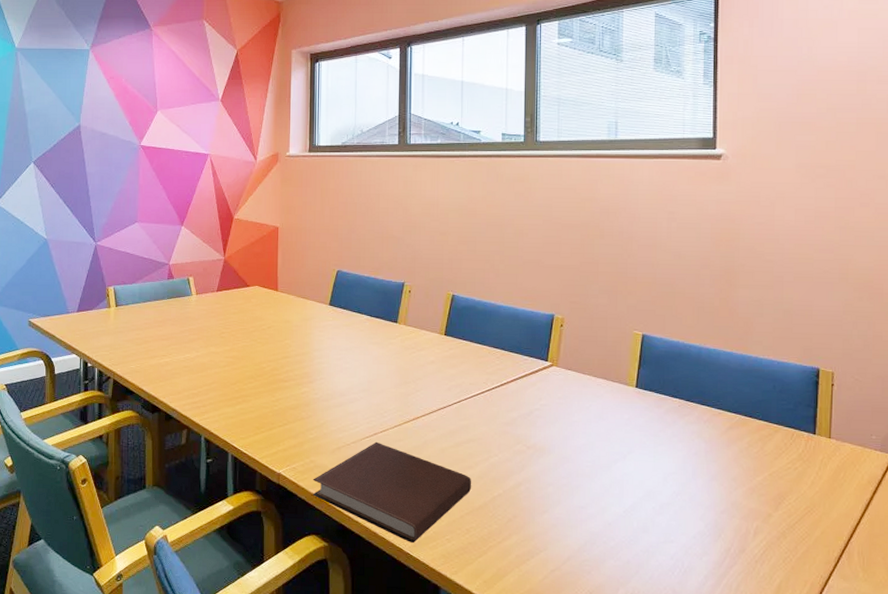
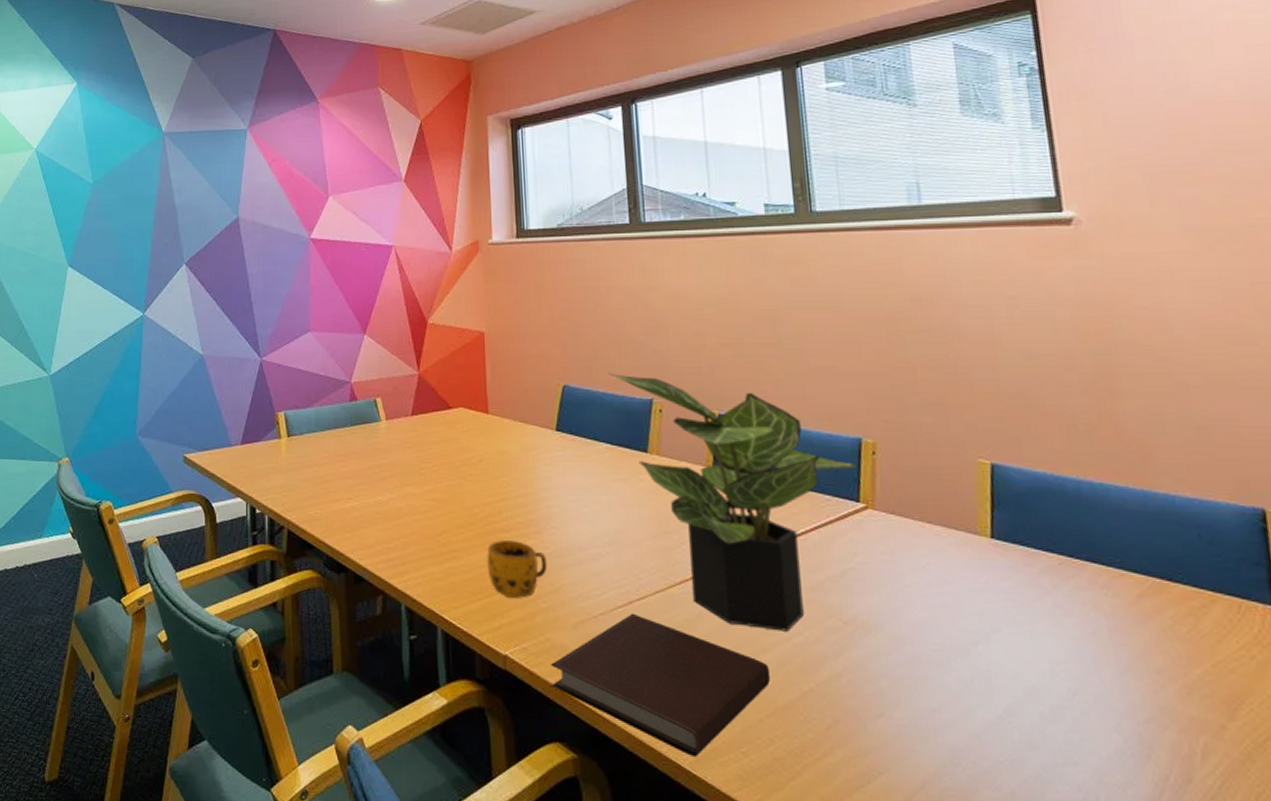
mug: none [270,388,316,431] -> present [487,540,548,598]
potted plant: none [373,261,549,454] -> present [609,372,857,632]

